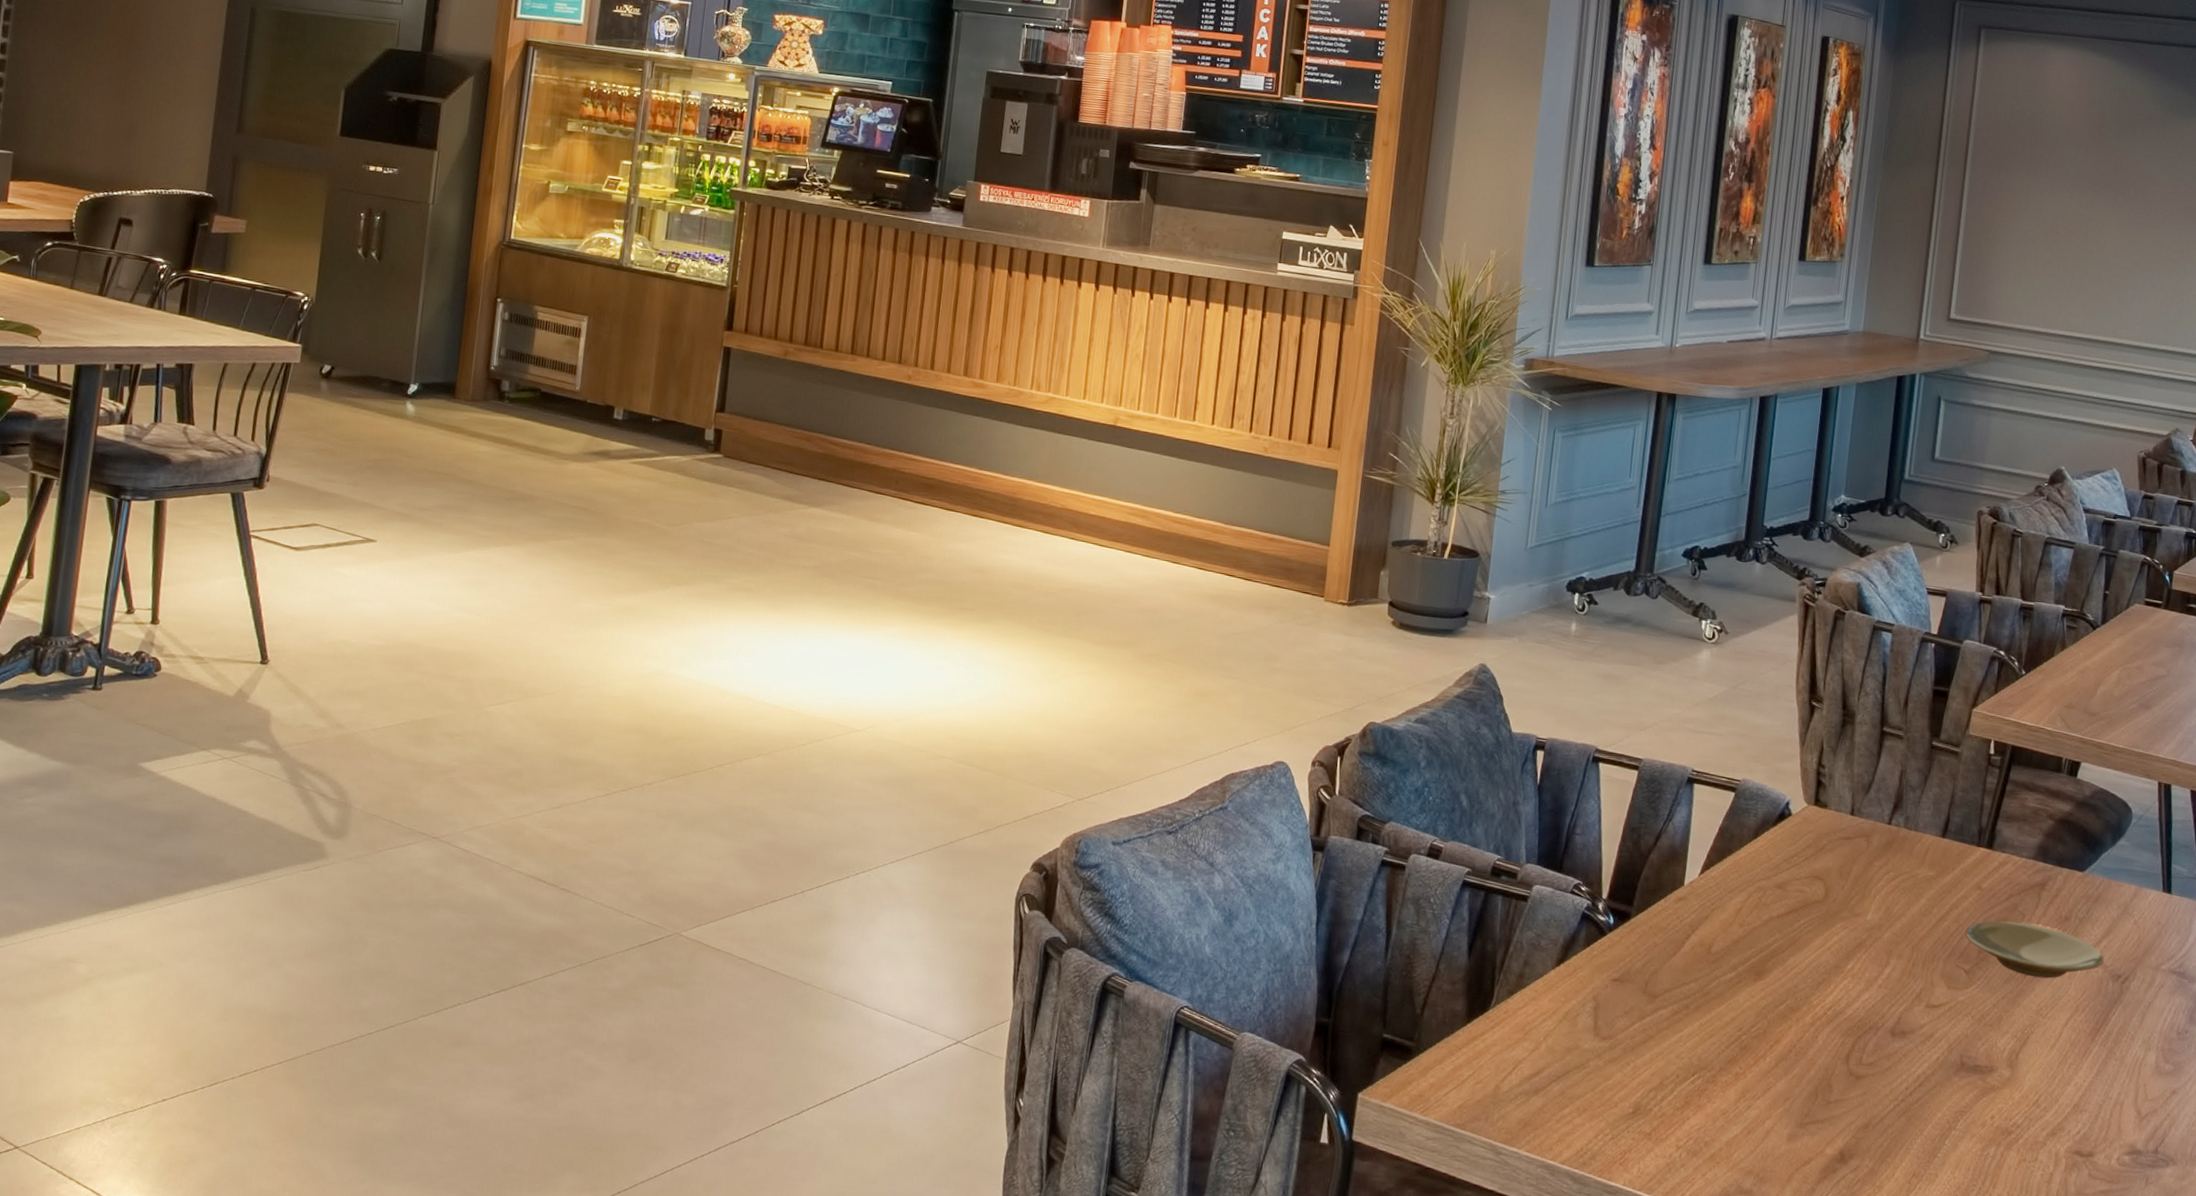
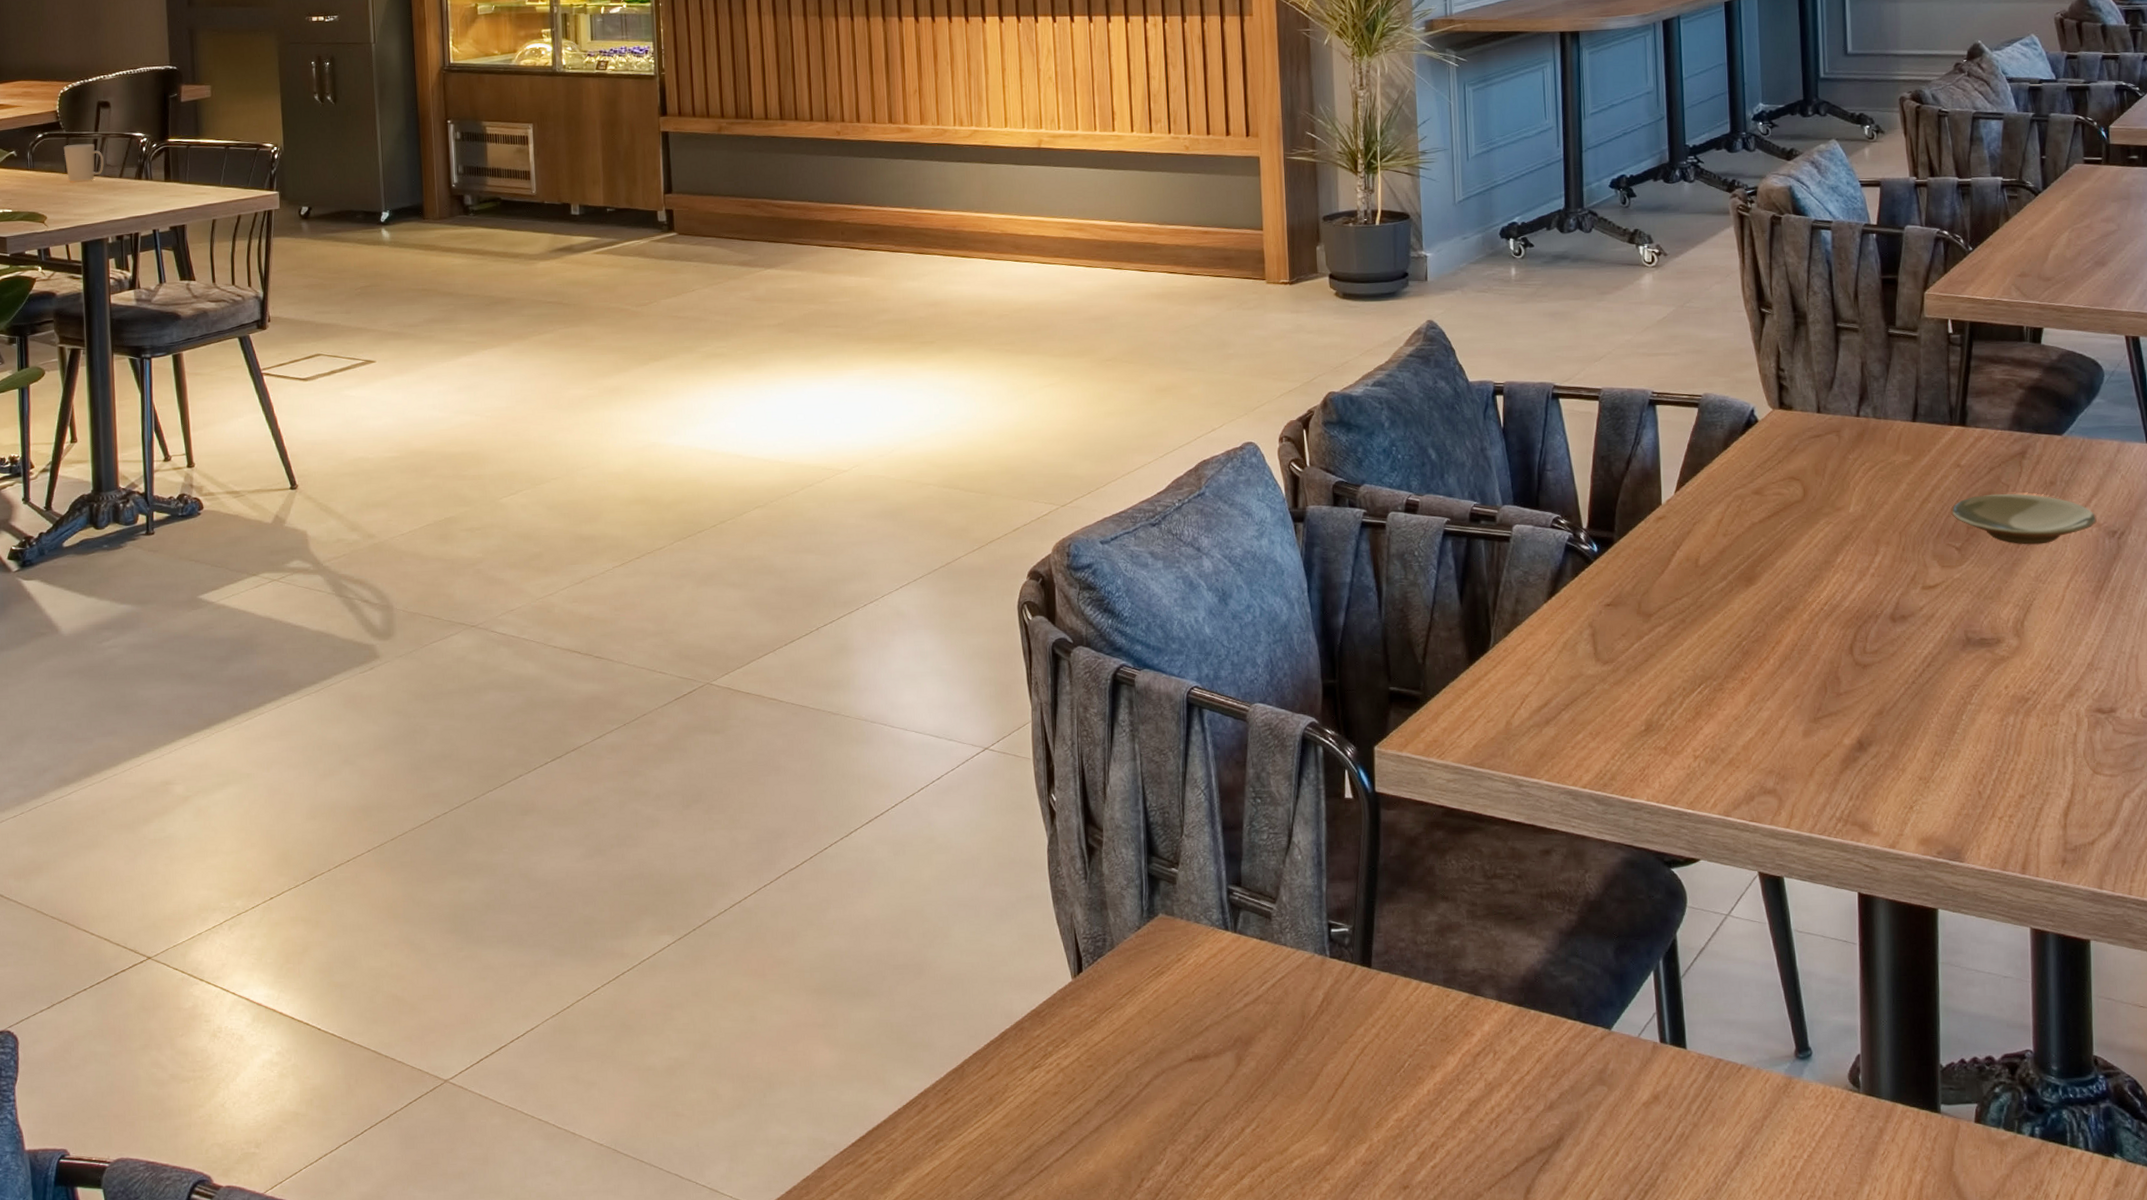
mug: none [72,258,117,301] -> present [63,143,105,182]

